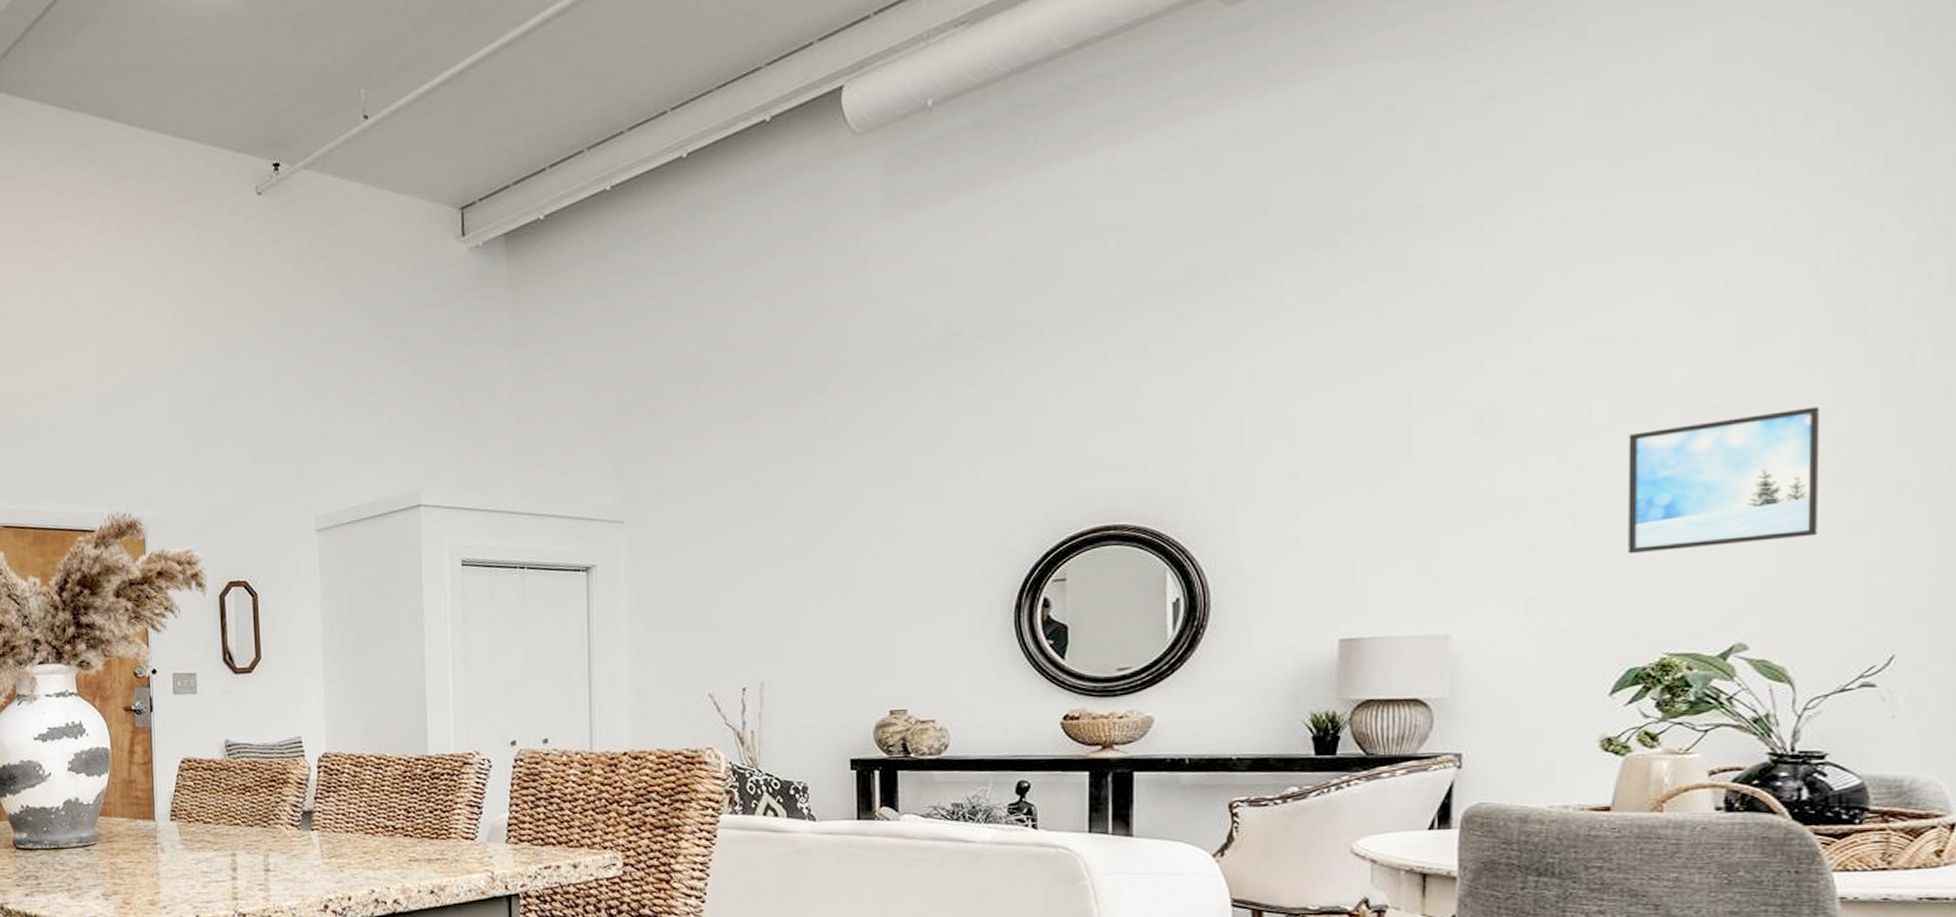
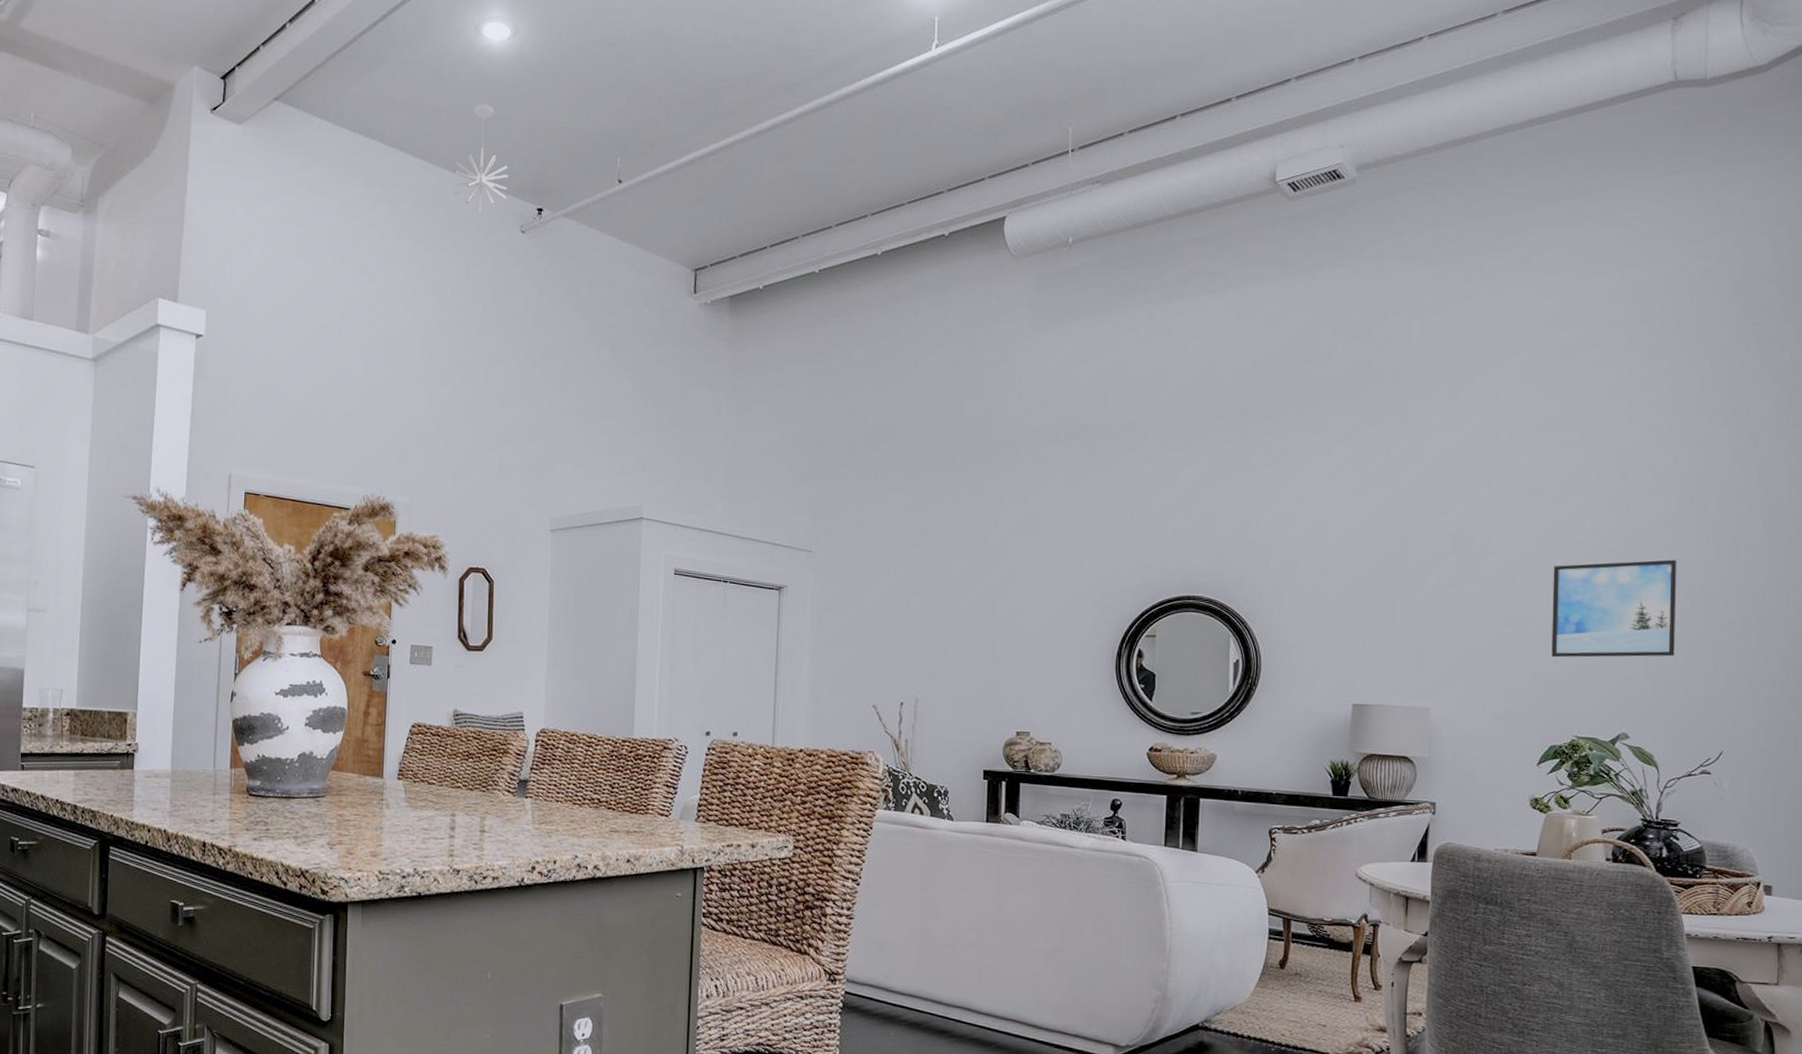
pendant light: none [176,51,238,179] -> present [454,103,508,213]

